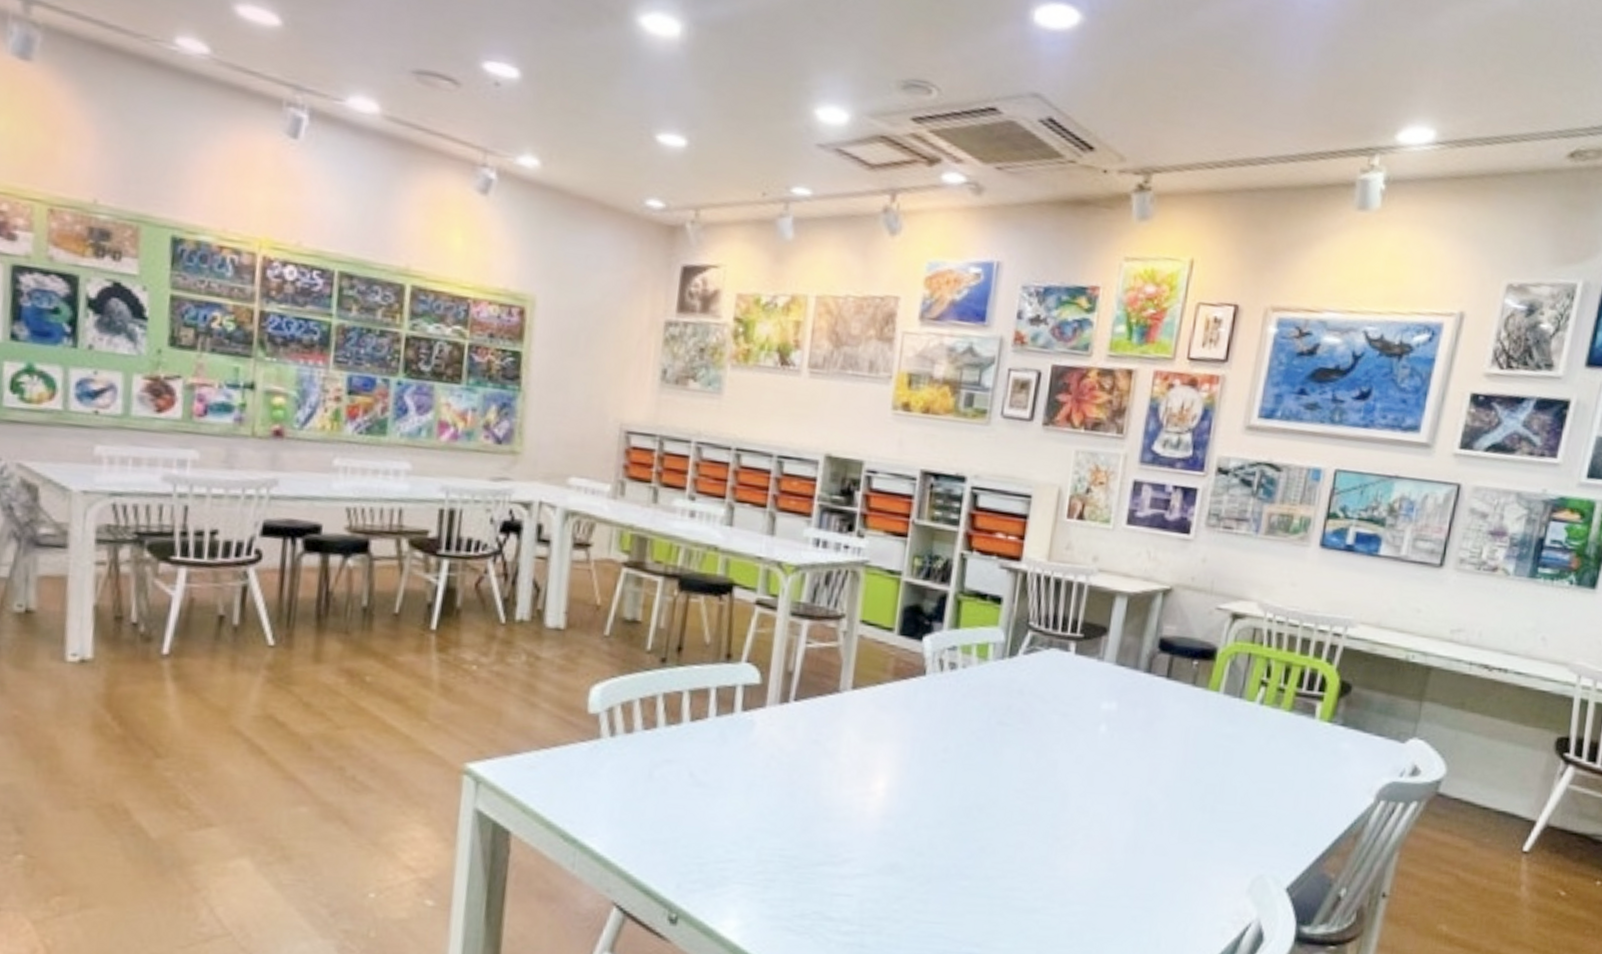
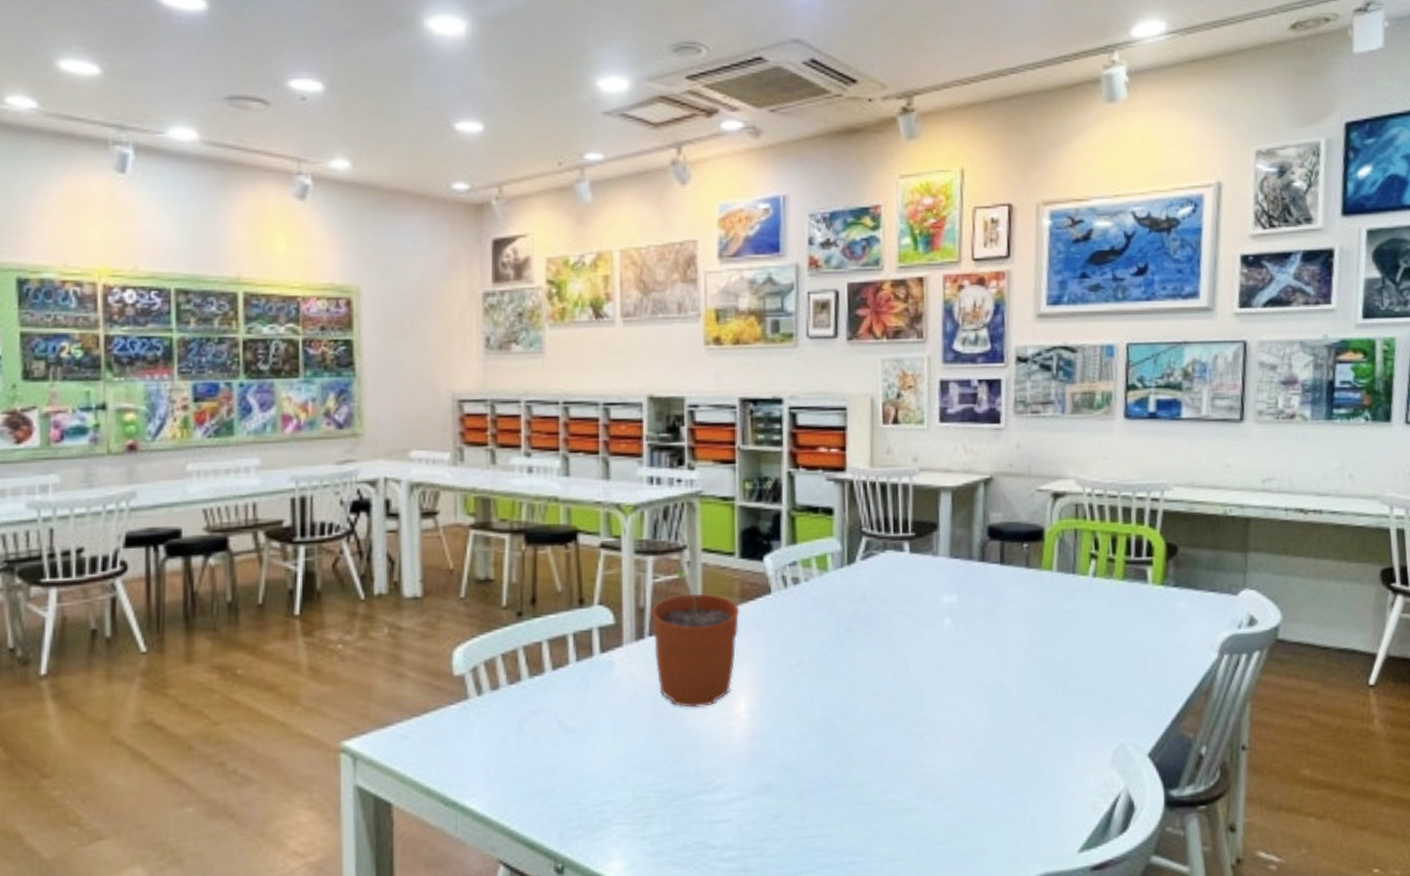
plant pot: none [797,637,891,780] -> present [652,569,739,708]

